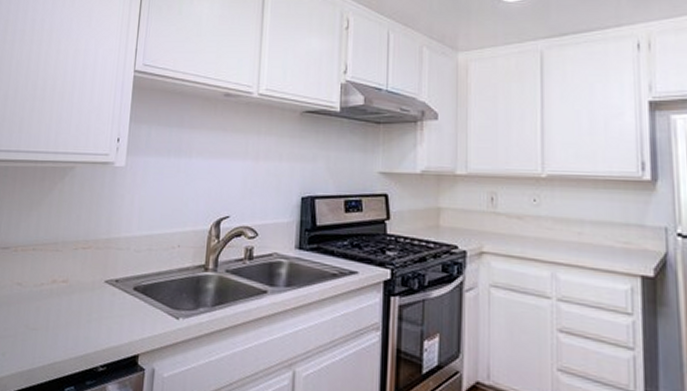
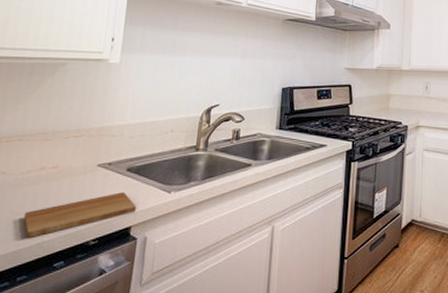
cutting board: none [38,314,144,357] -> present [24,192,136,237]

